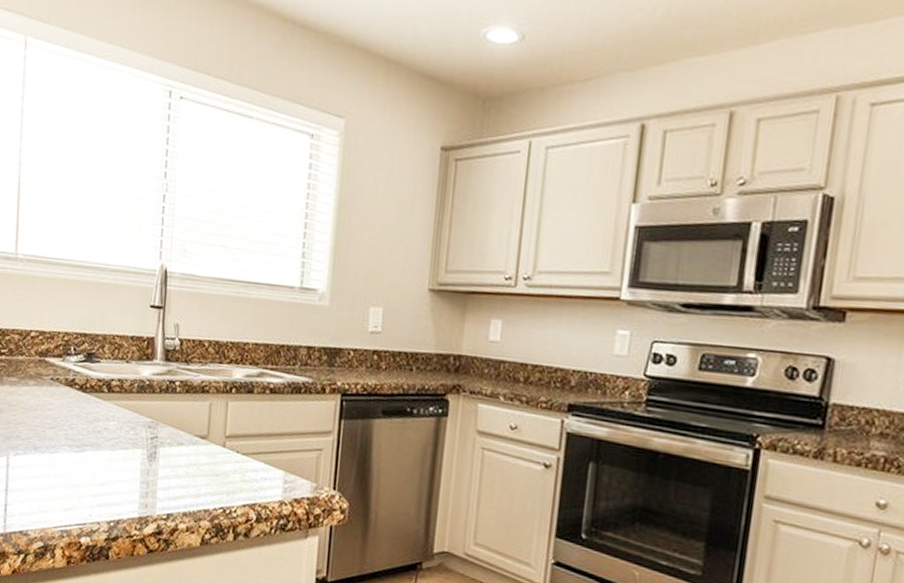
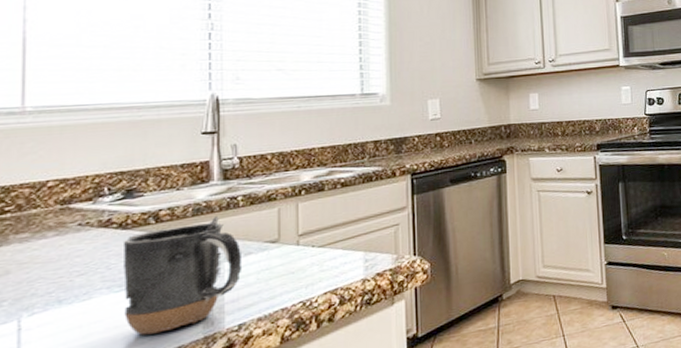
mug: none [80,397,175,502] -> present [122,215,243,336]

